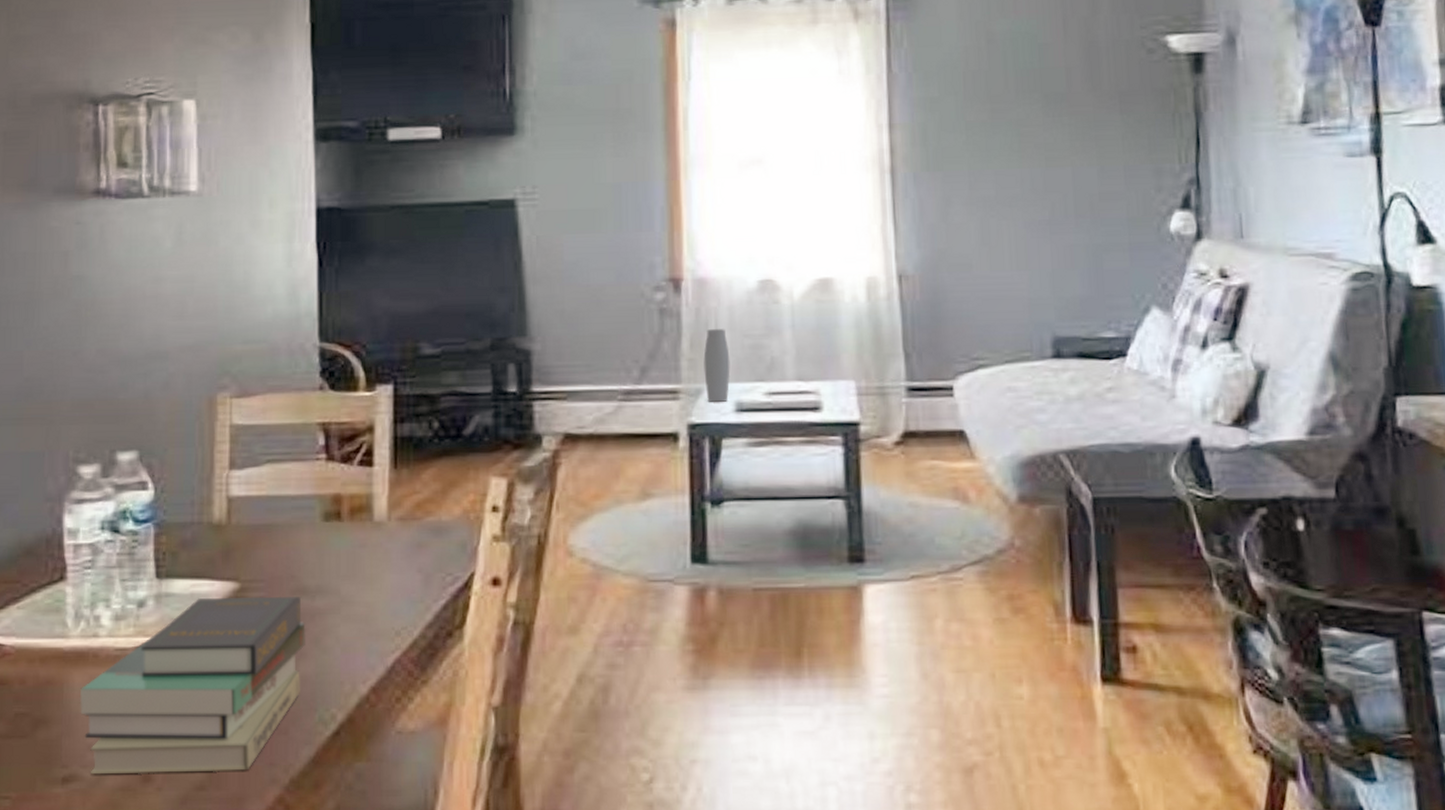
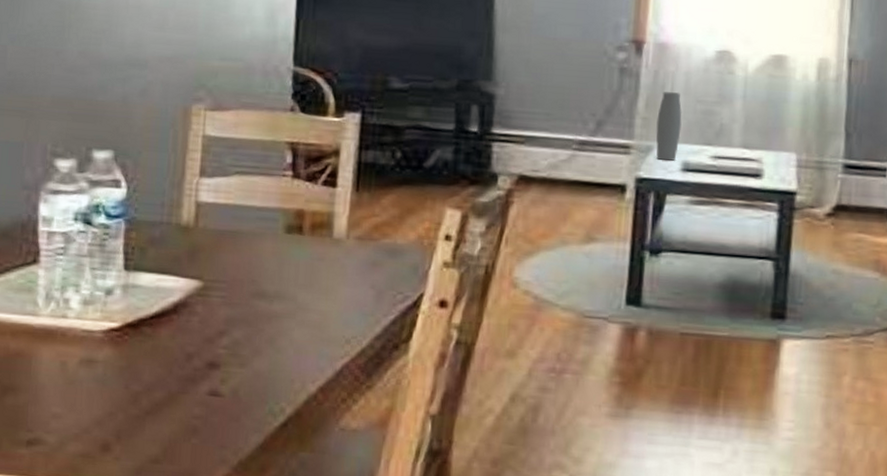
books: present [79,597,305,775] -> none [46,291,262,450]

